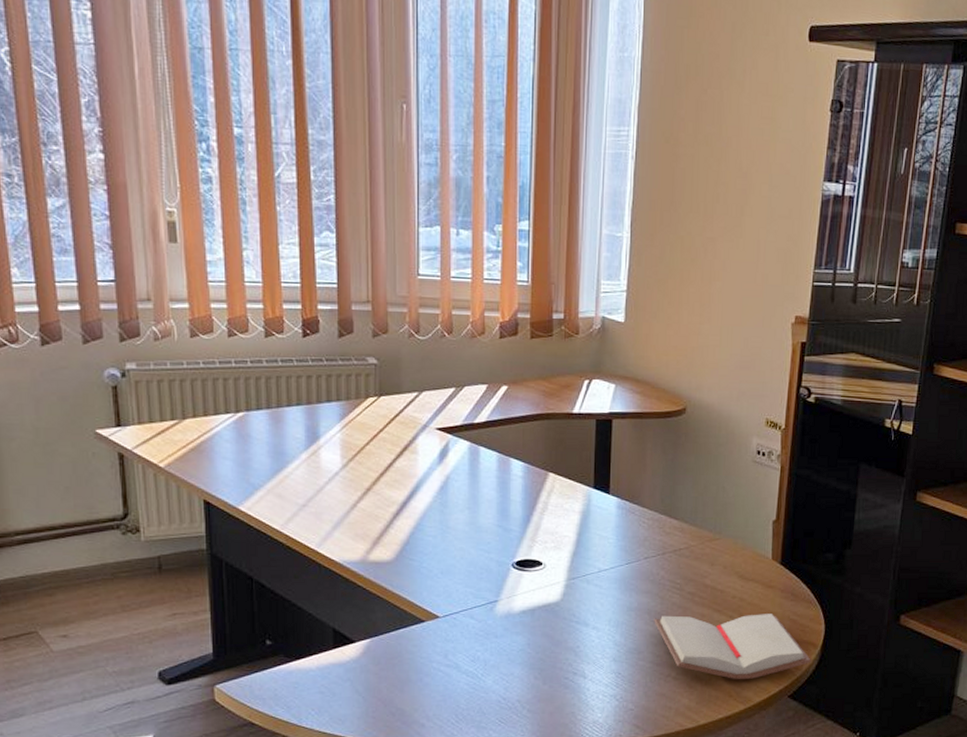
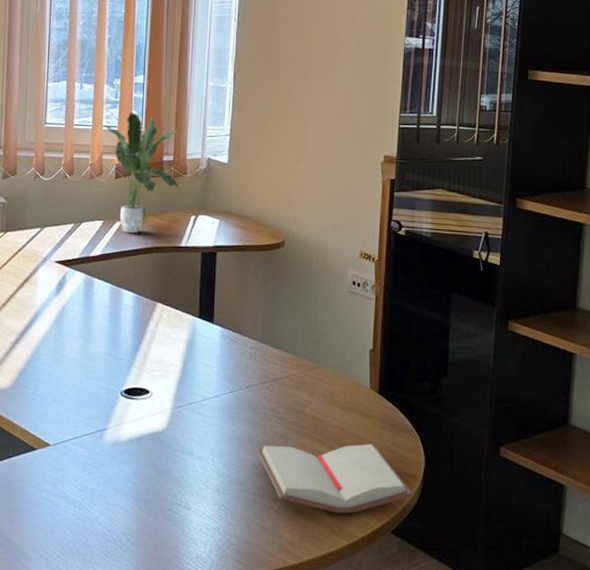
potted plant: none [485,263,571,398] -> present [104,112,179,233]

